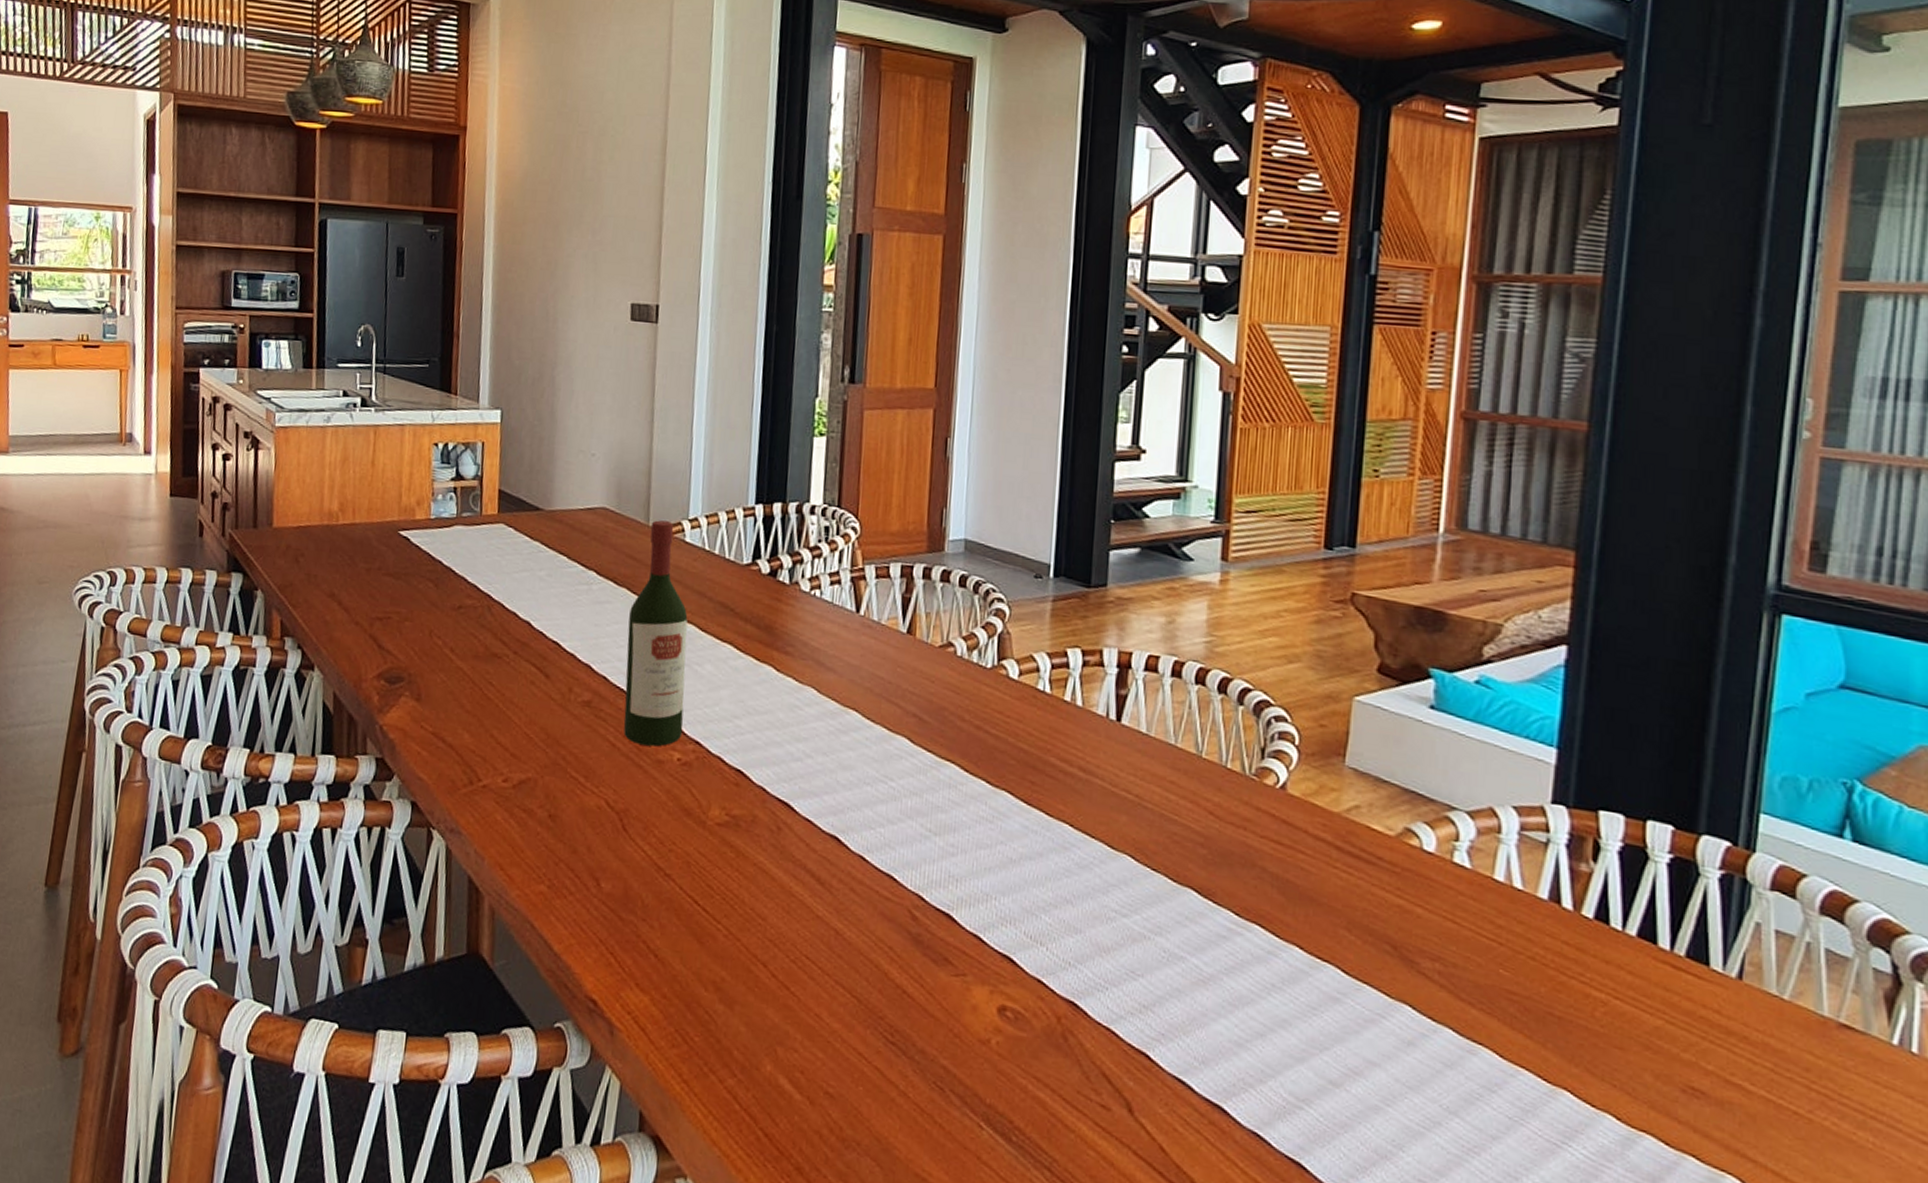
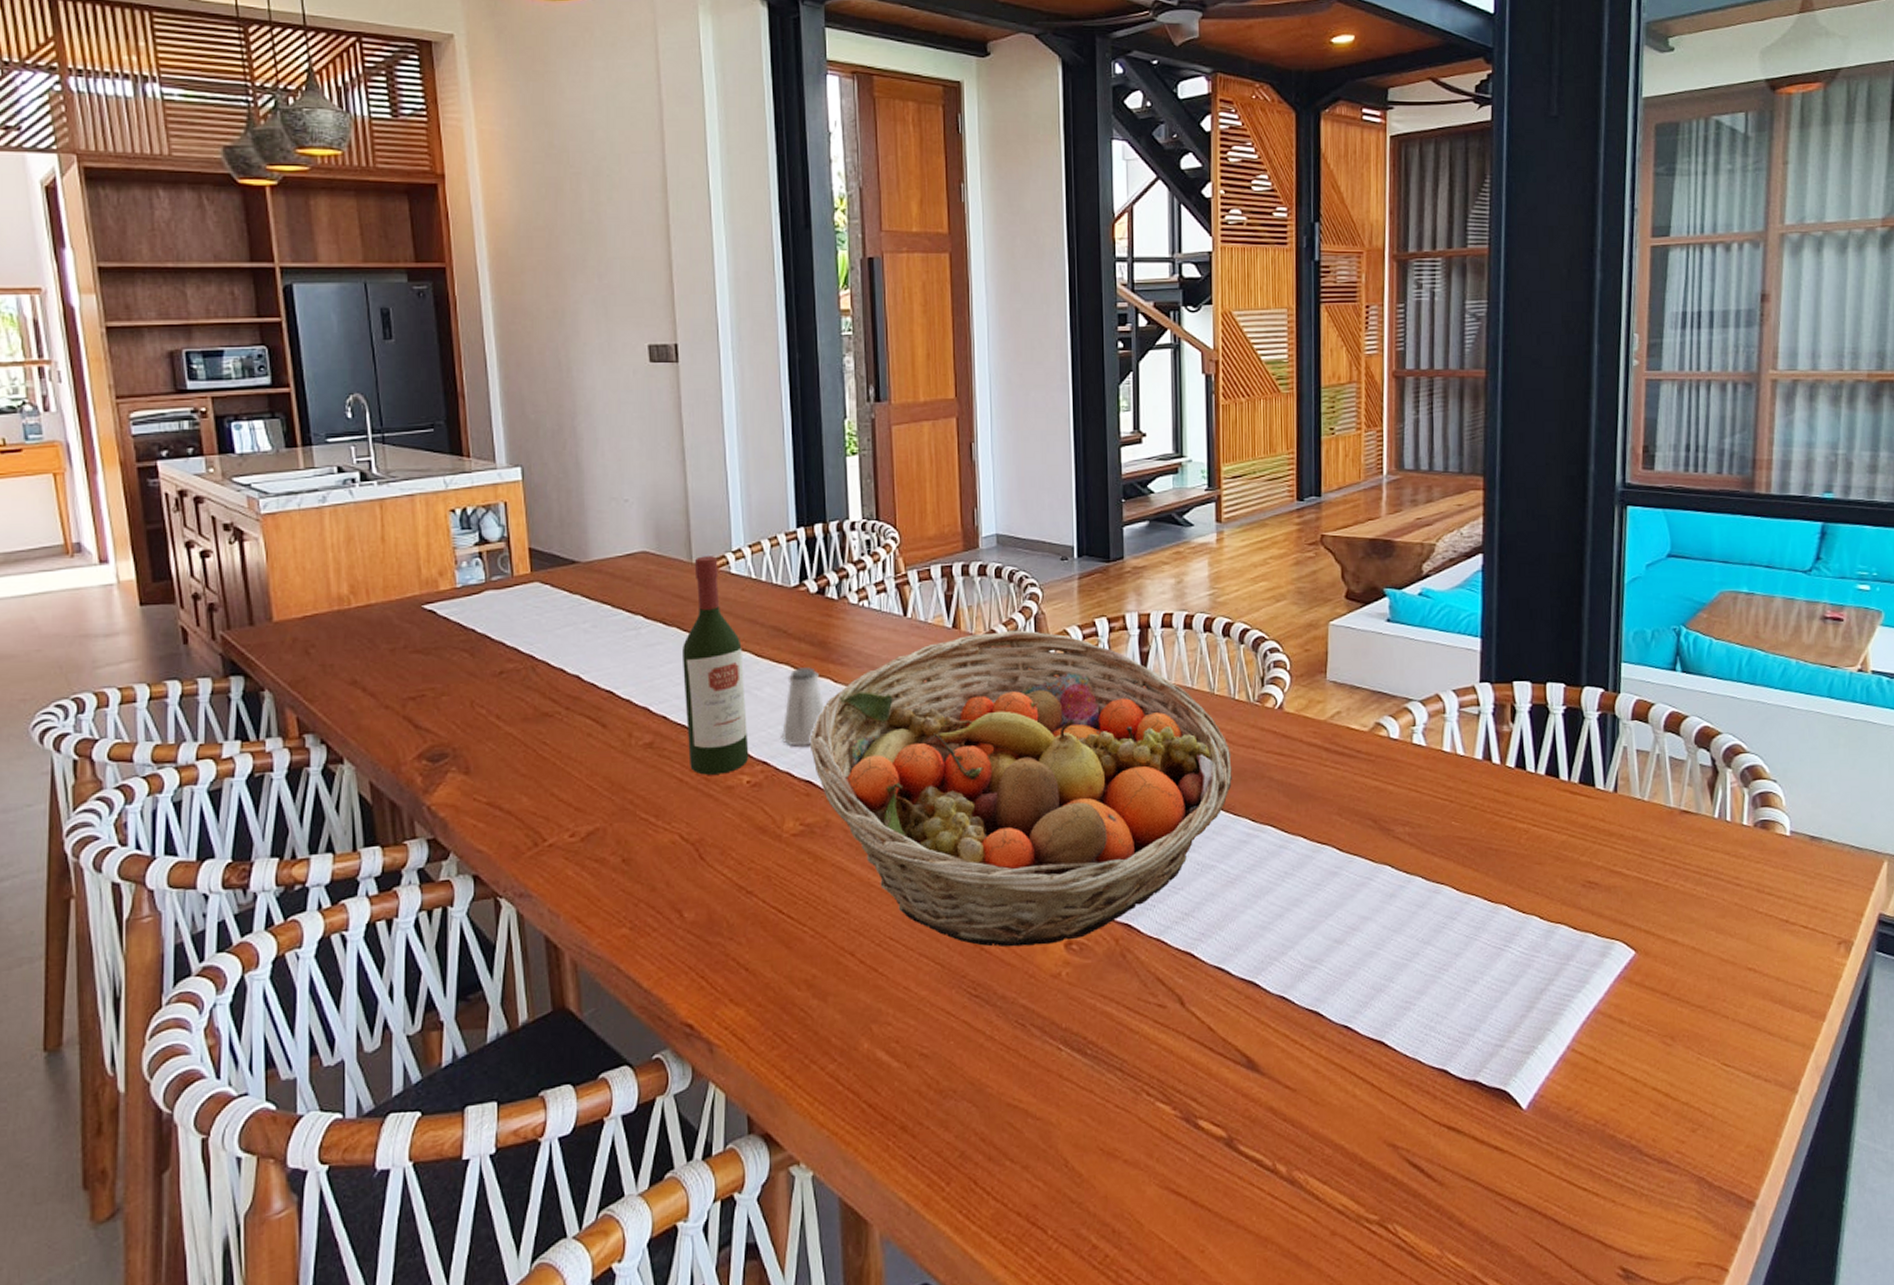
saltshaker: none [717,649,764,733] -> present [782,667,824,746]
fruit basket: none [744,644,1217,1006] -> present [809,630,1232,947]

